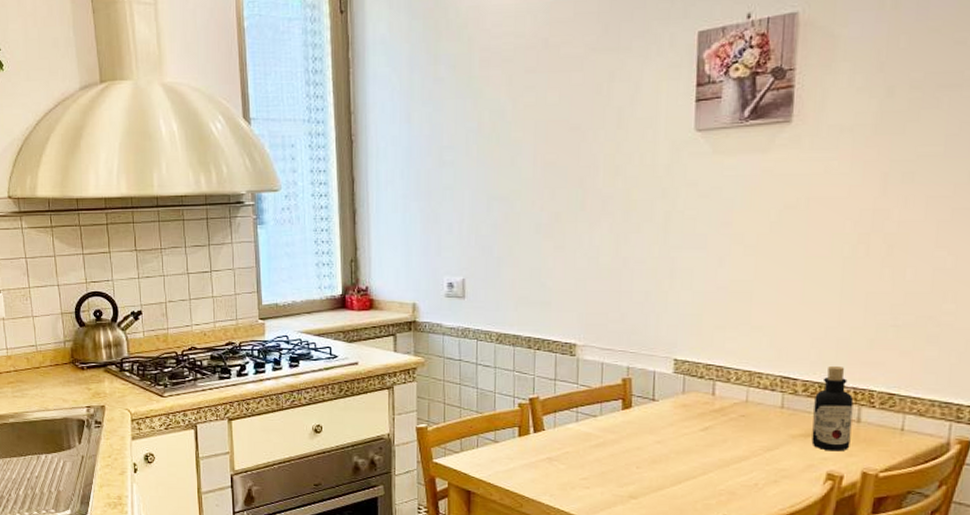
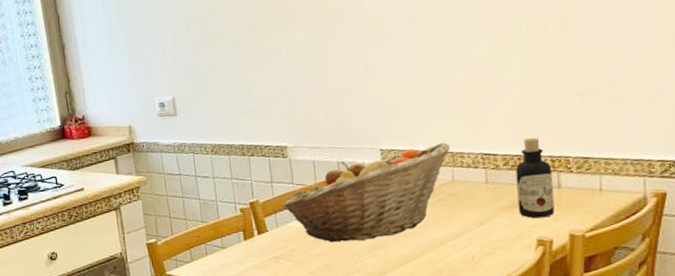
fruit basket: none [563,359,750,452] -> present [282,142,451,243]

